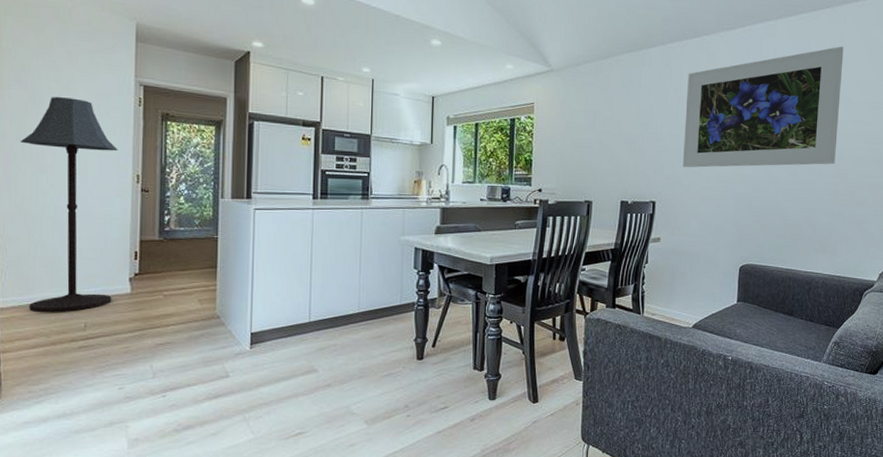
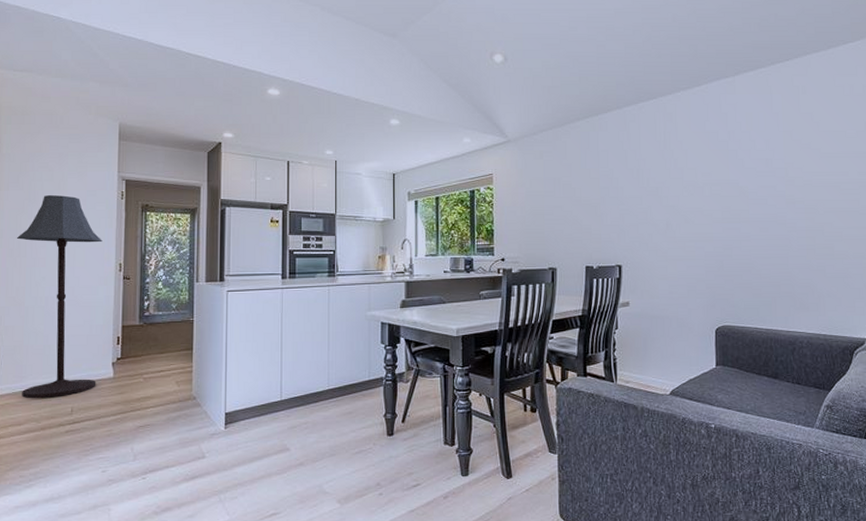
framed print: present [683,46,844,168] -> none [646,98,810,230]

